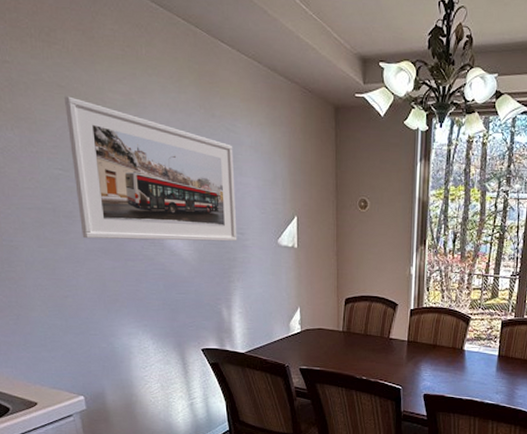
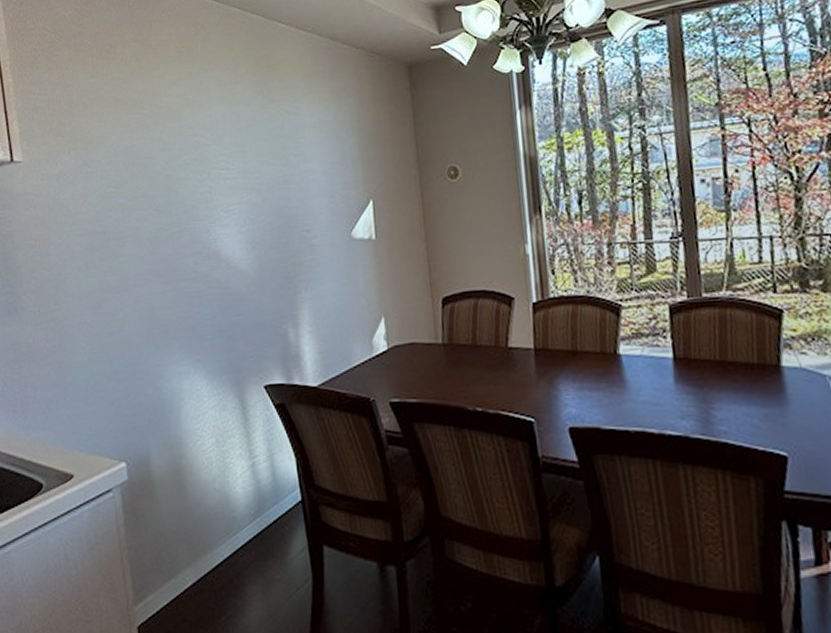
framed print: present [65,96,237,242] -> none [121,108,303,261]

